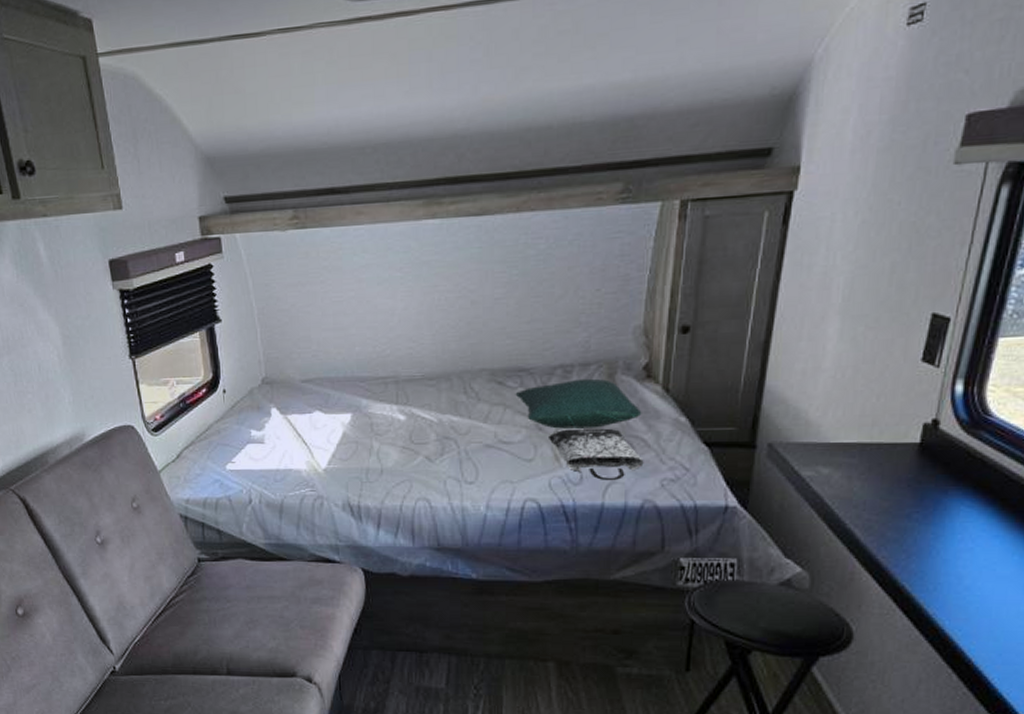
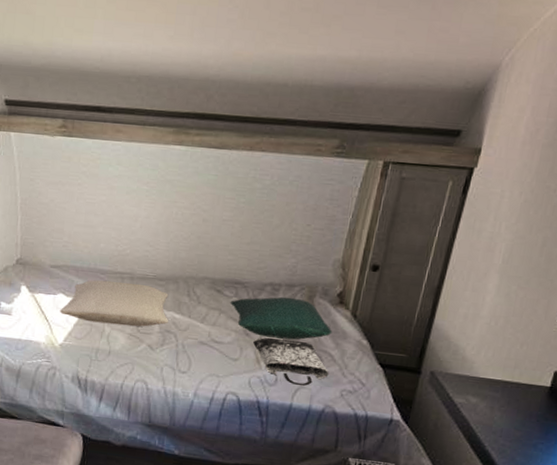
pillow: none [318,387,445,439] -> present [59,280,169,327]

